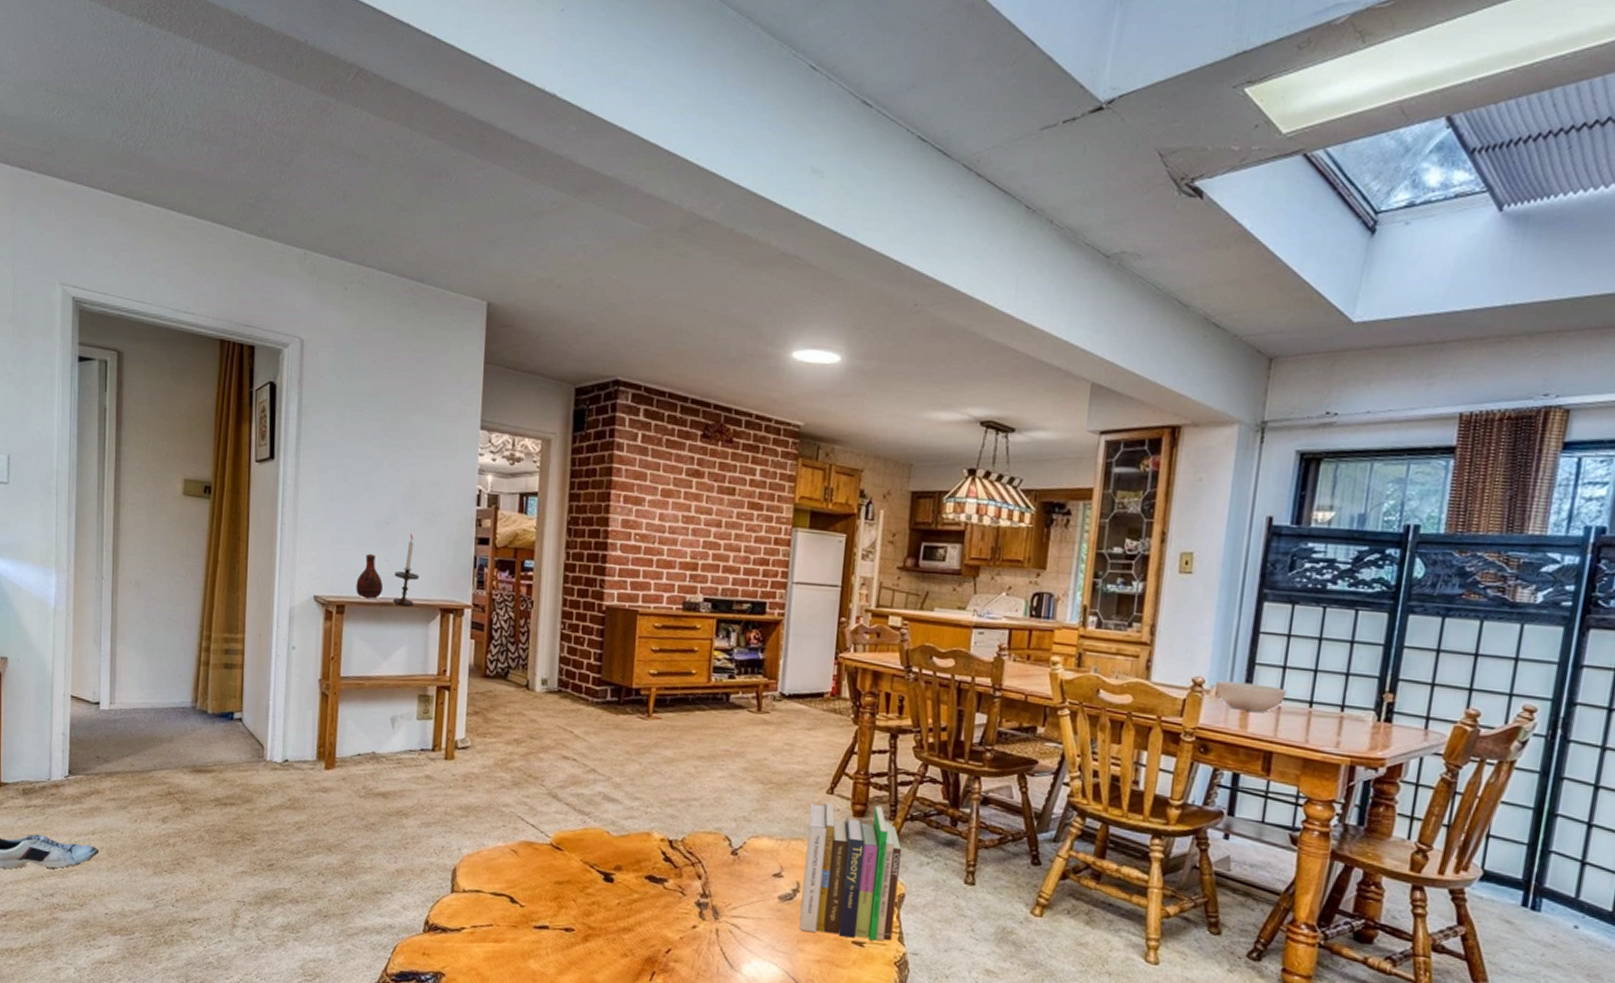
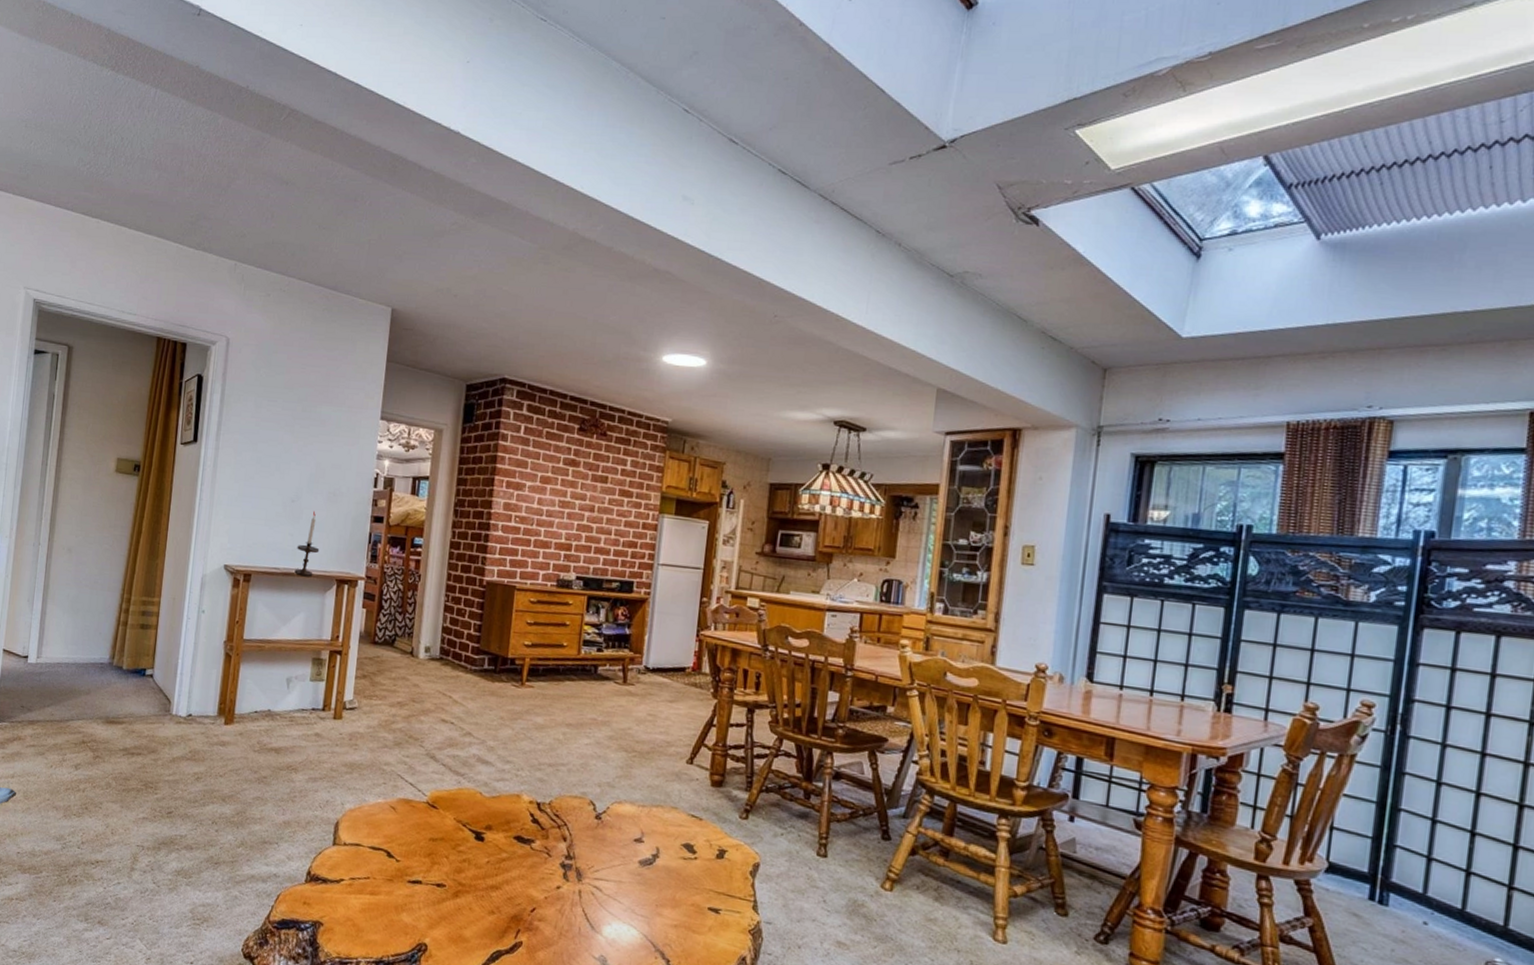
vase: present [356,553,383,599] -> none [262,527,286,570]
books: present [799,802,901,941] -> none [658,771,757,910]
bowl: present [1215,680,1287,712] -> none [1058,667,1128,699]

